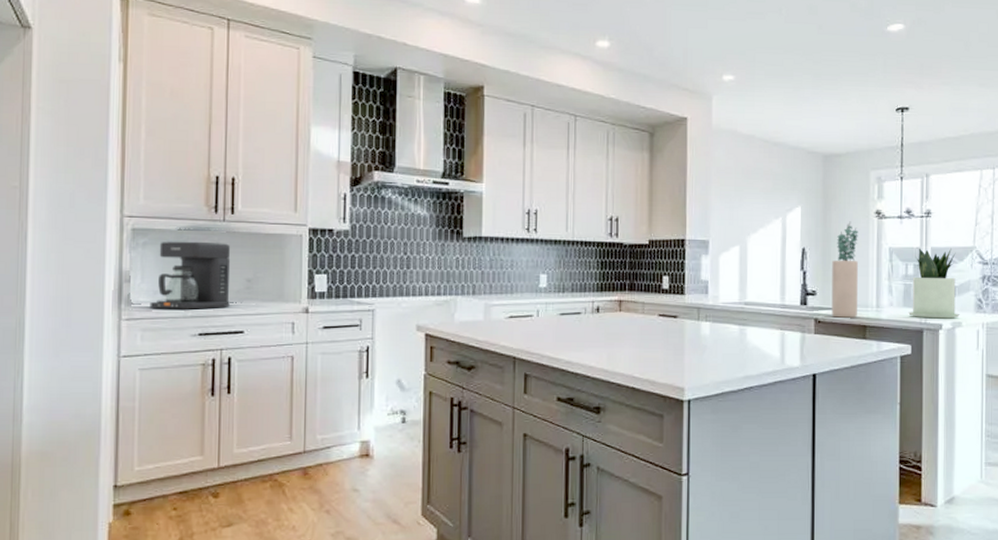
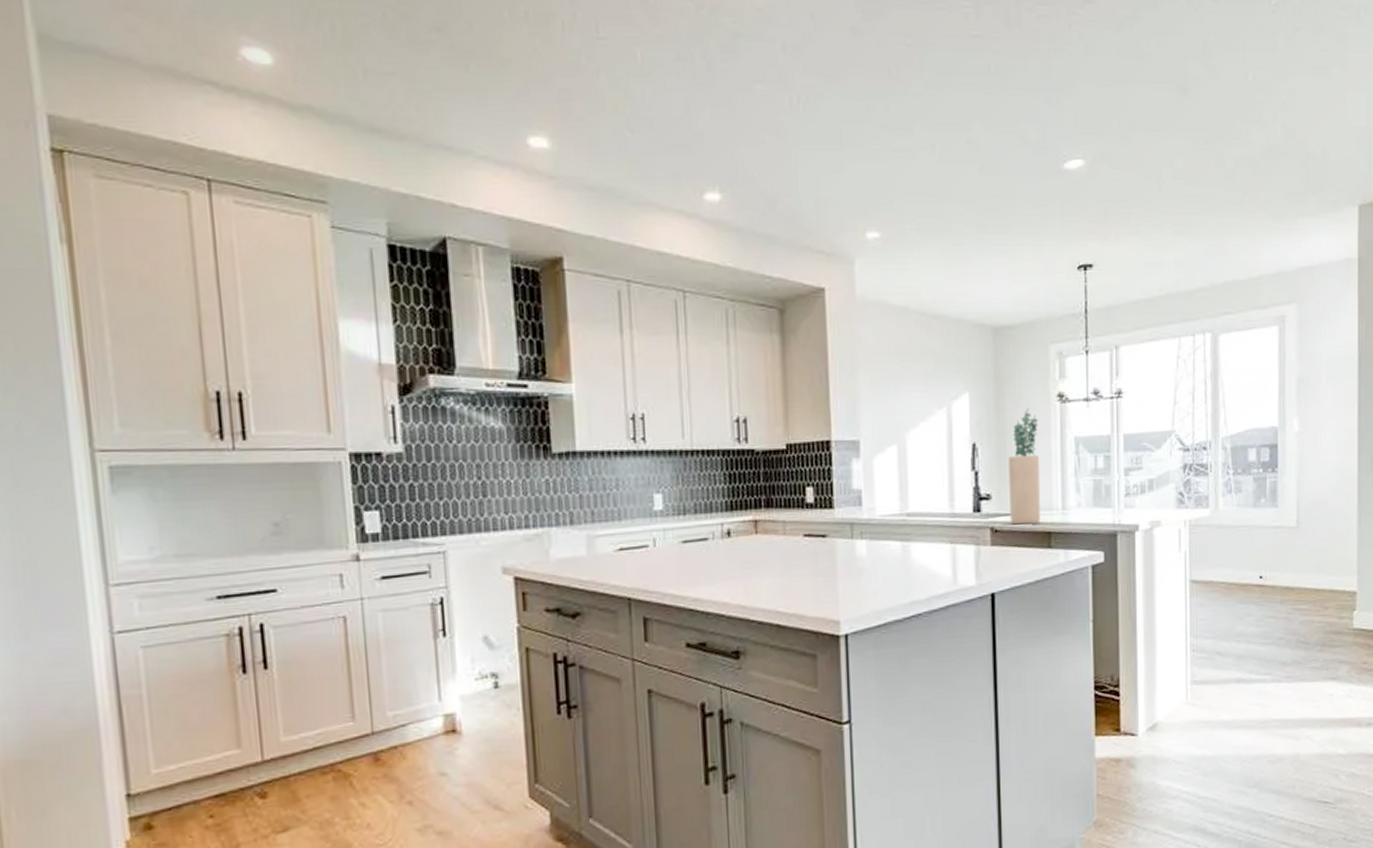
coffee maker: present [149,241,231,309] -> none [145,478,254,569]
planter: present [908,248,960,319] -> none [1099,434,1159,519]

